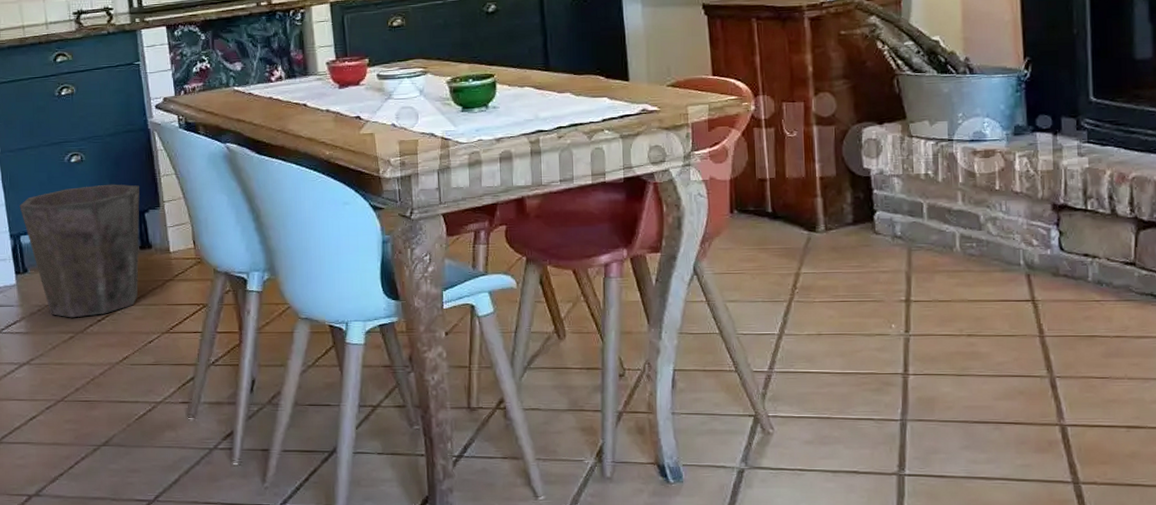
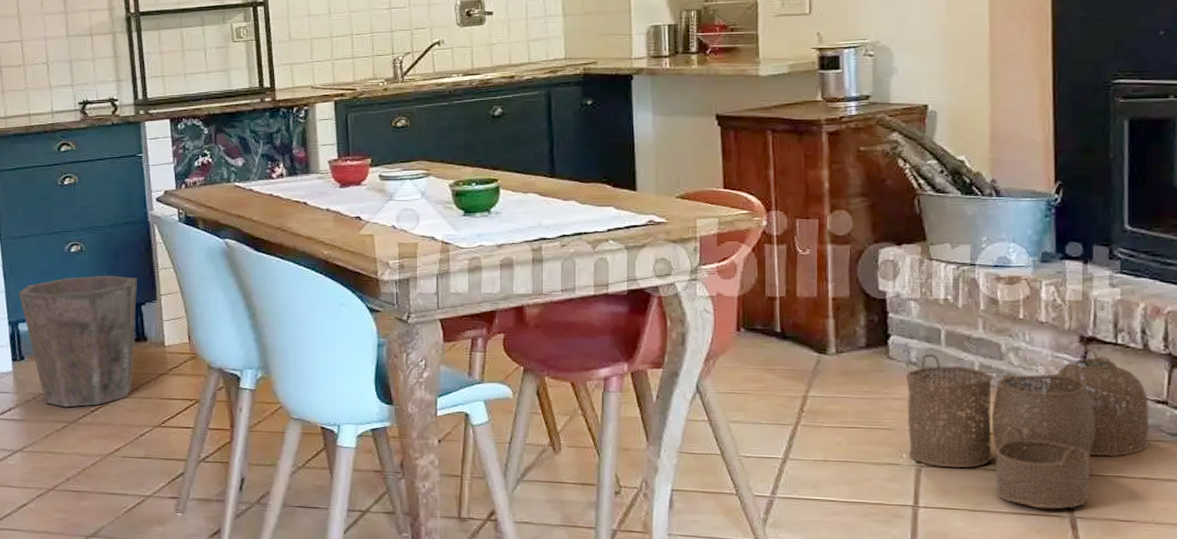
woven basket: none [891,216,1120,371] -> present [905,349,1149,509]

